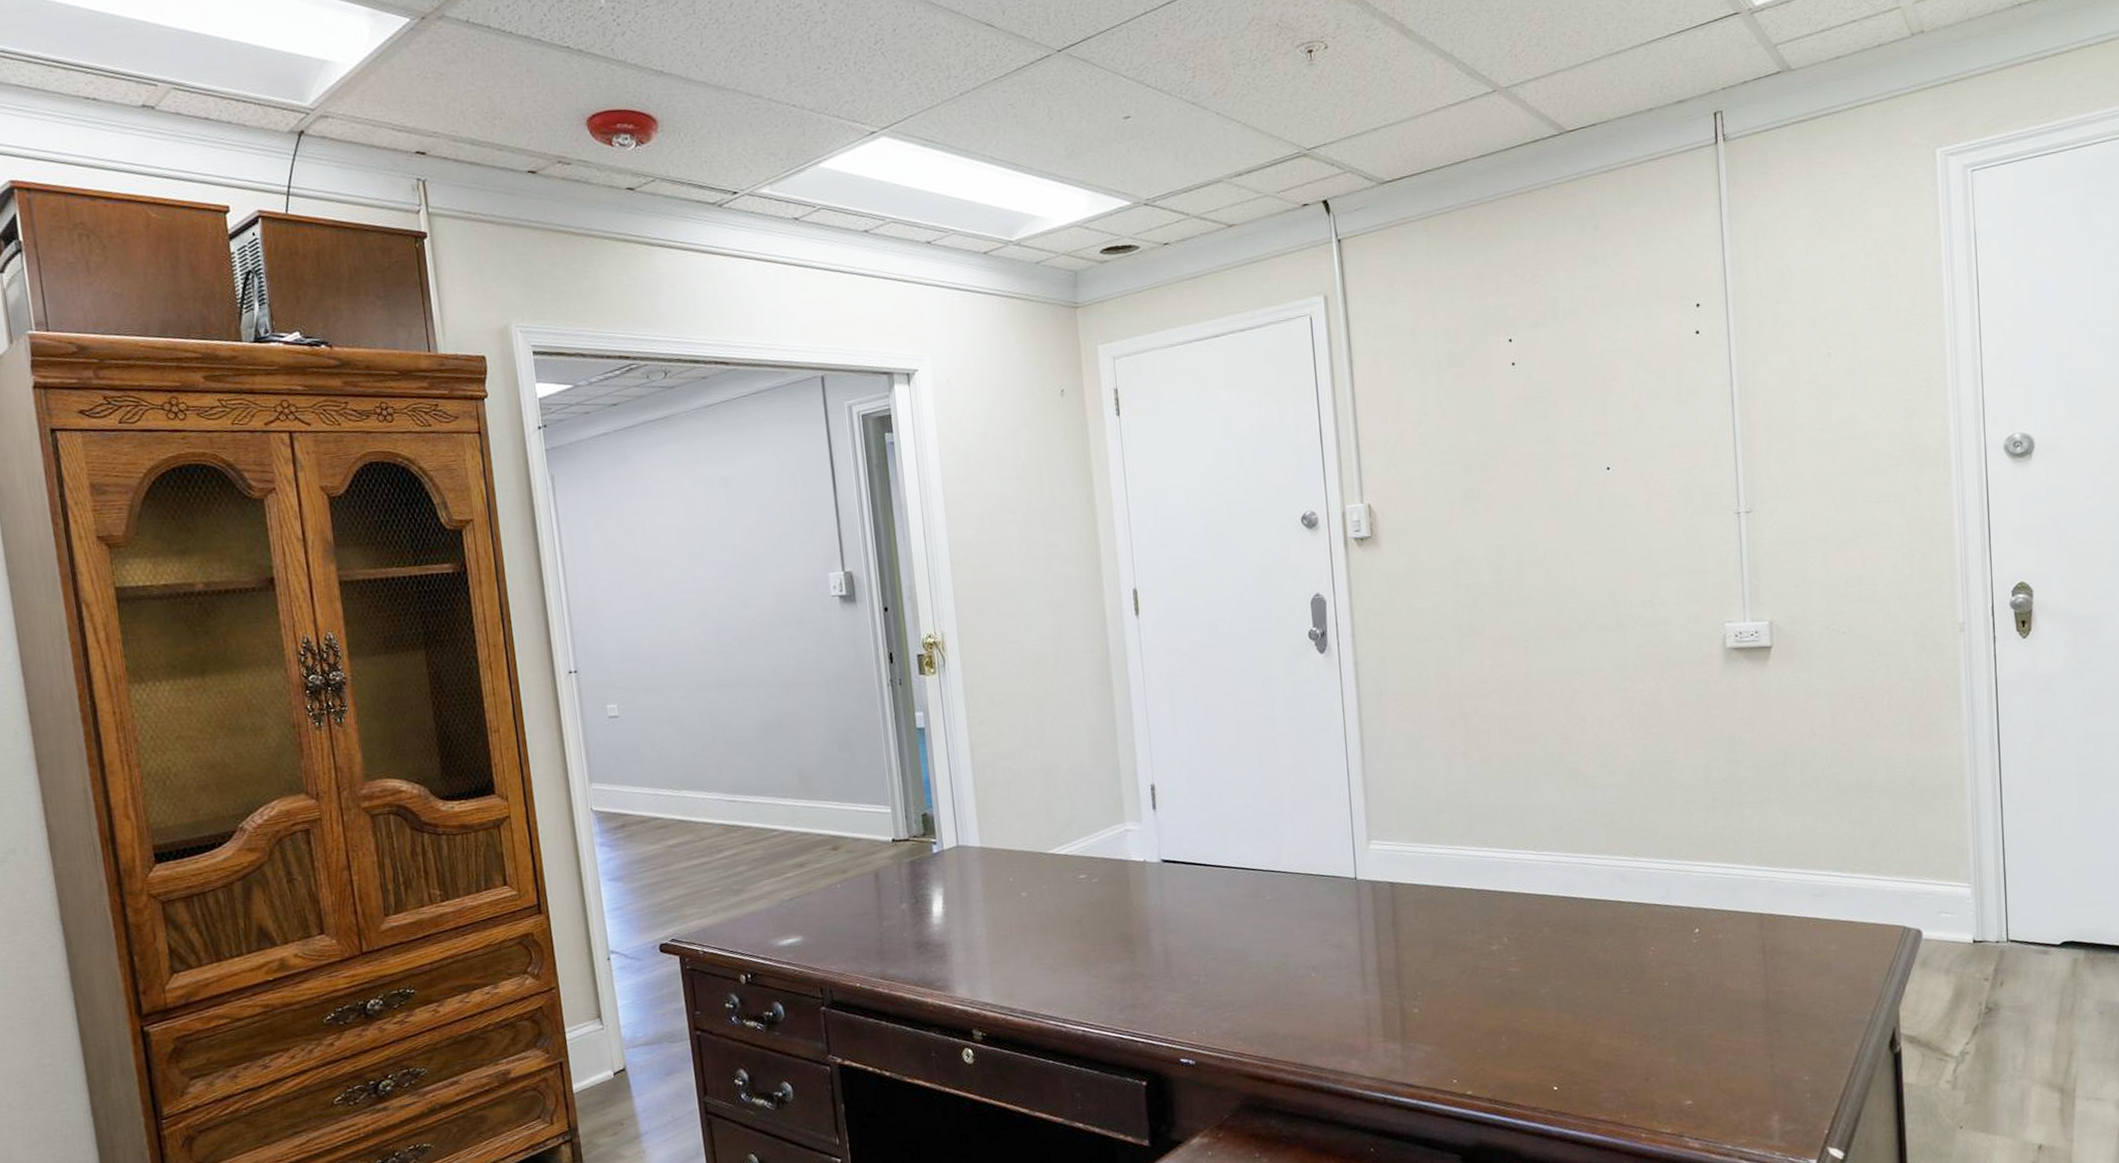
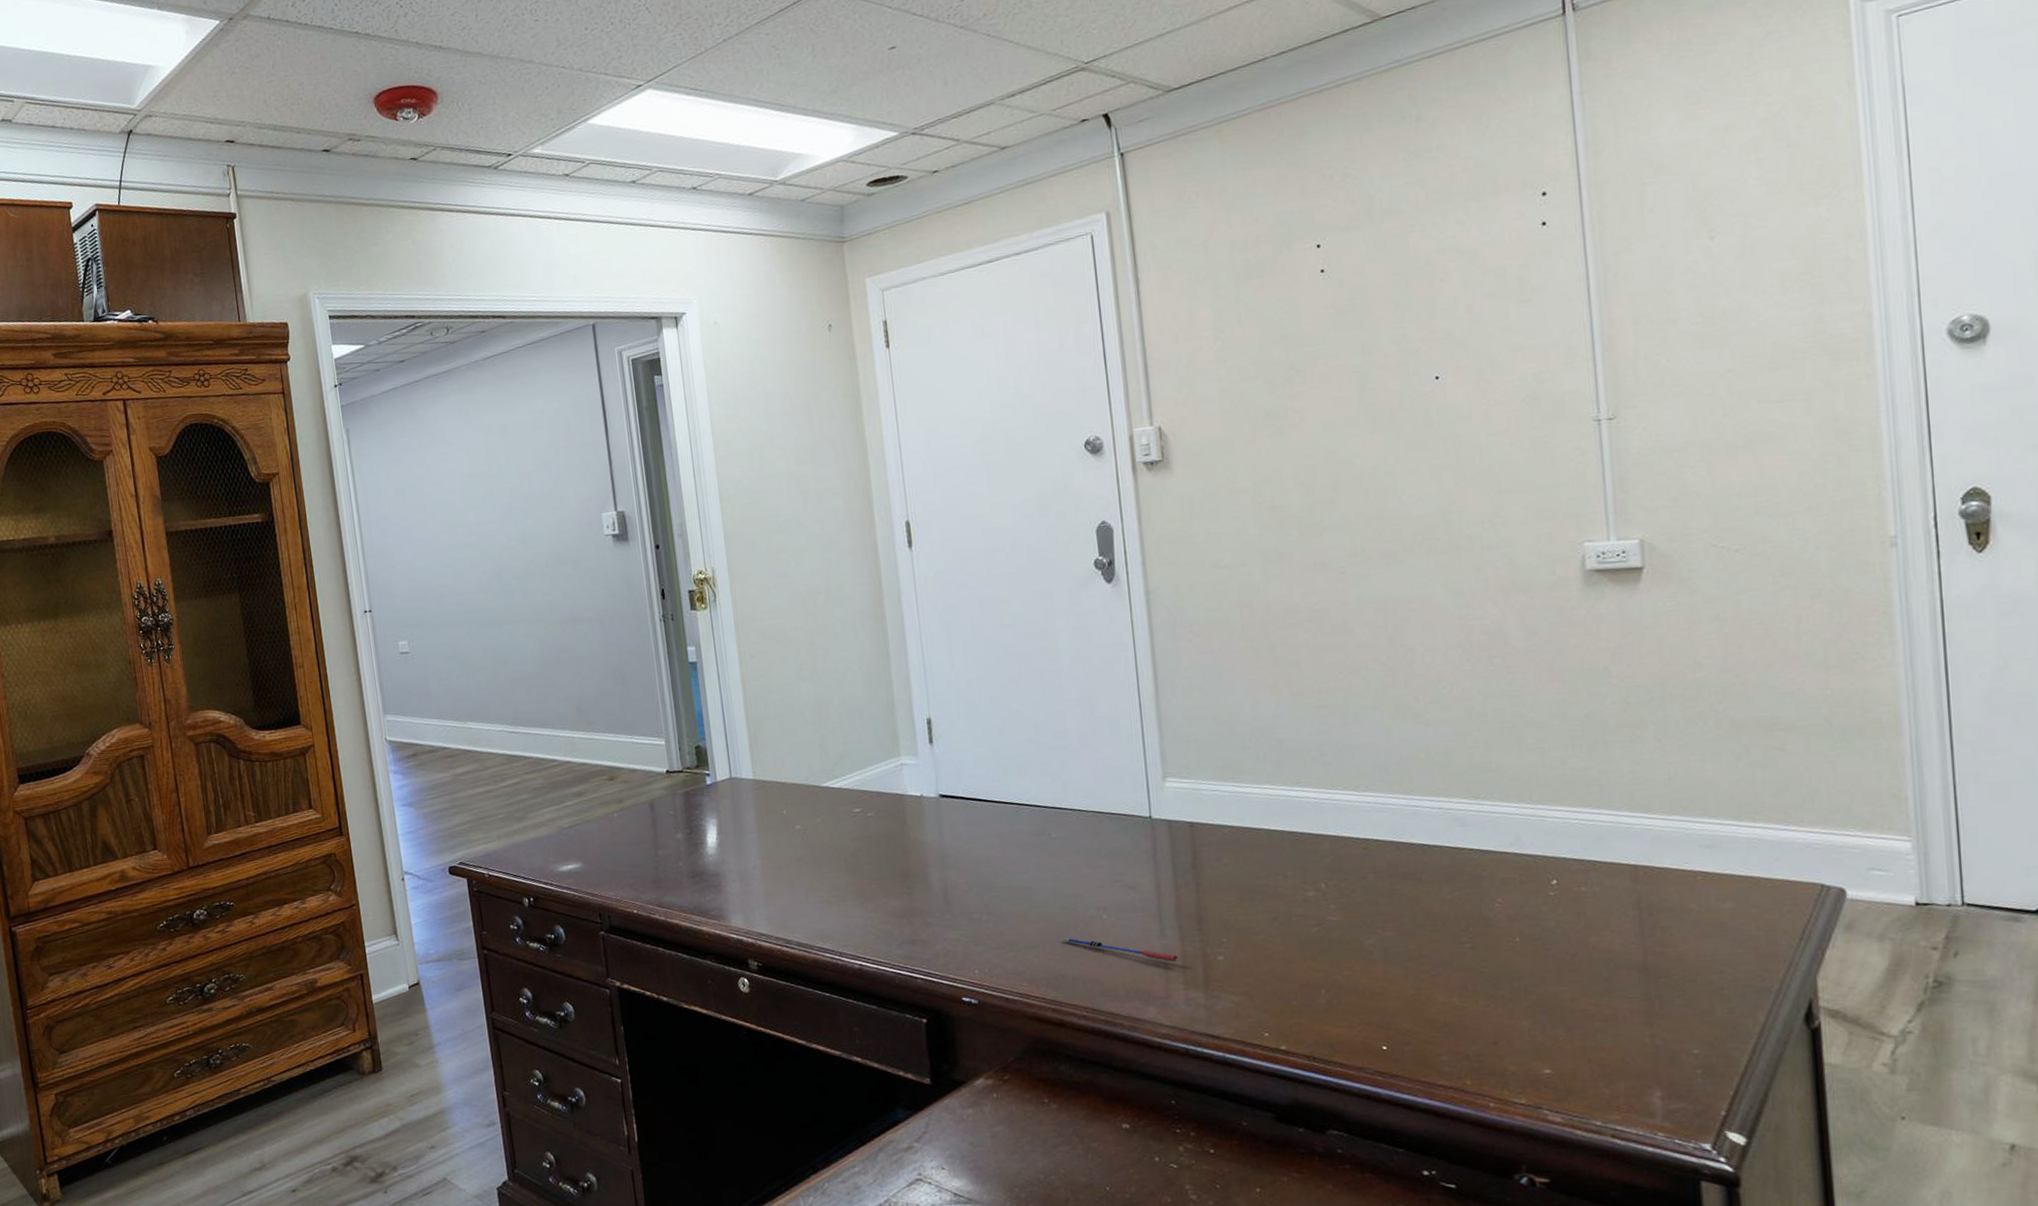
pen: none [1273,996,1378,1016] -> present [1061,937,1178,962]

